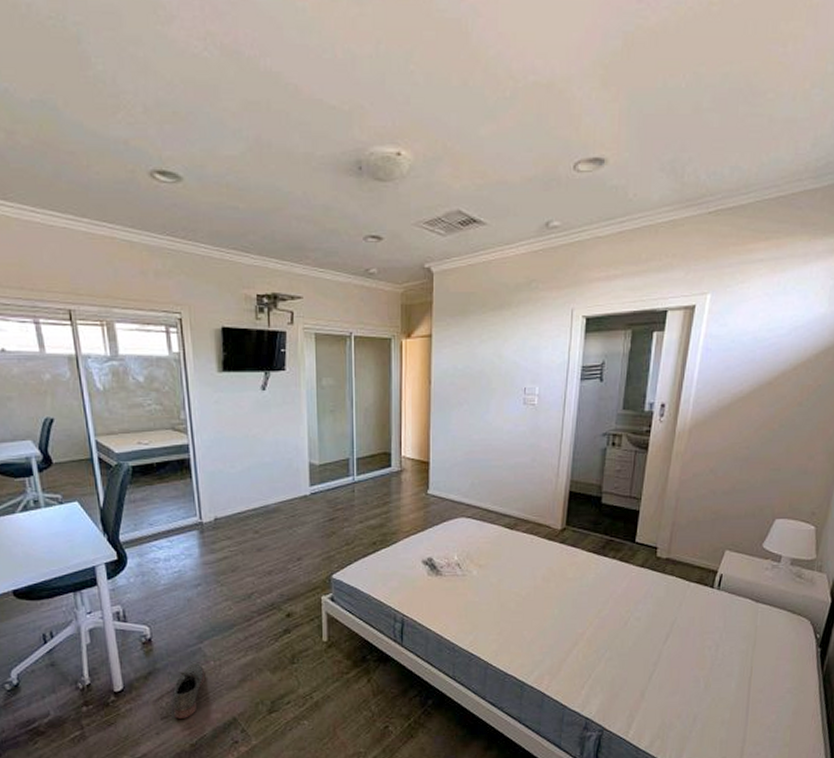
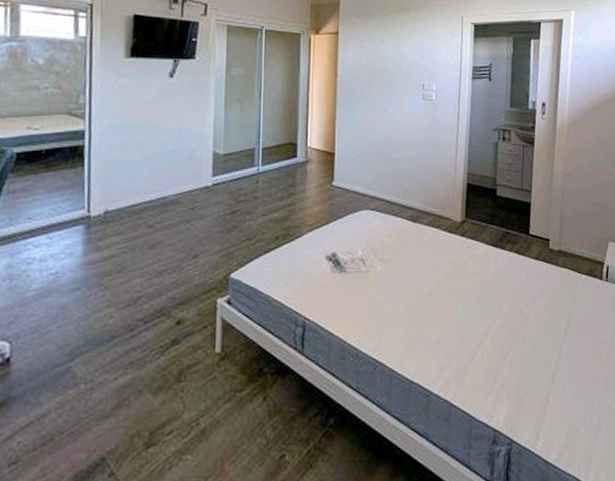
shoe: present [172,663,206,719] -> none [25,387,73,464]

